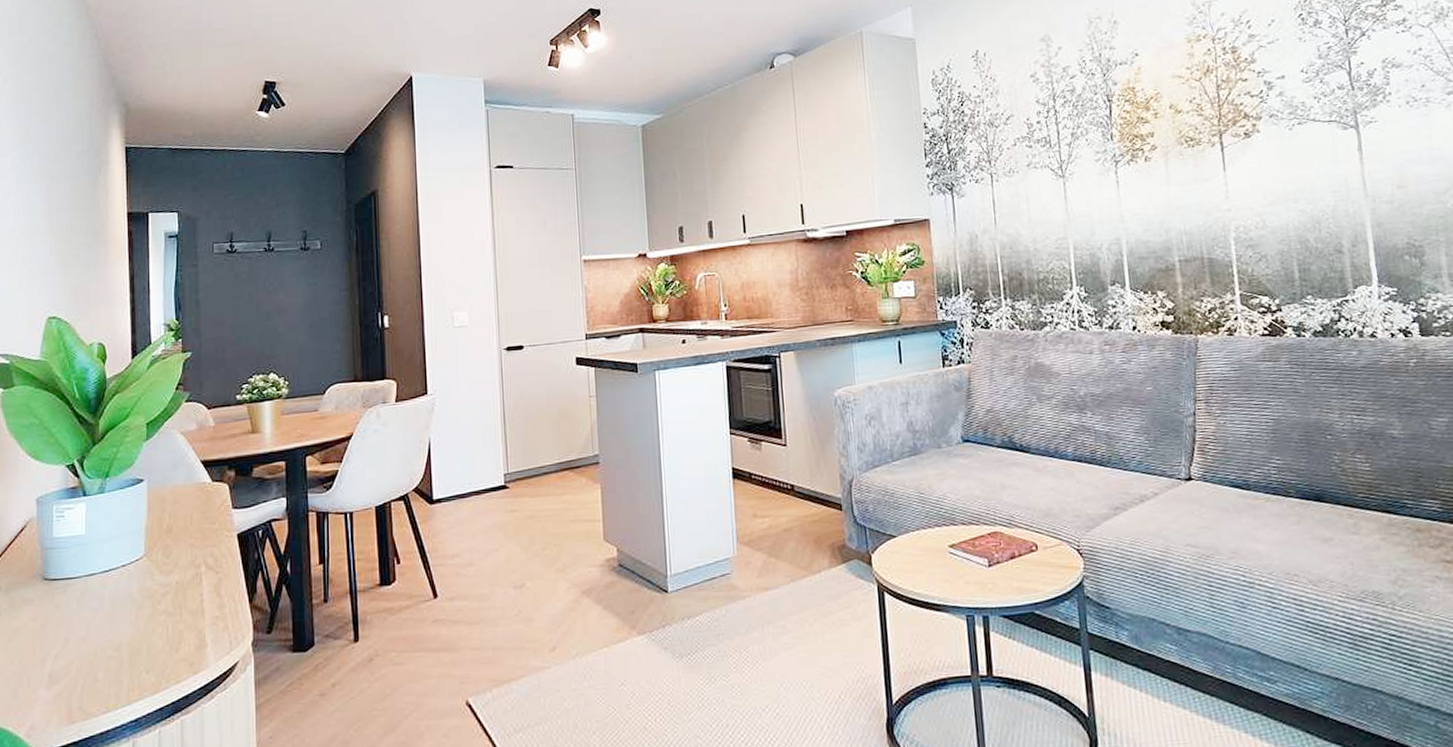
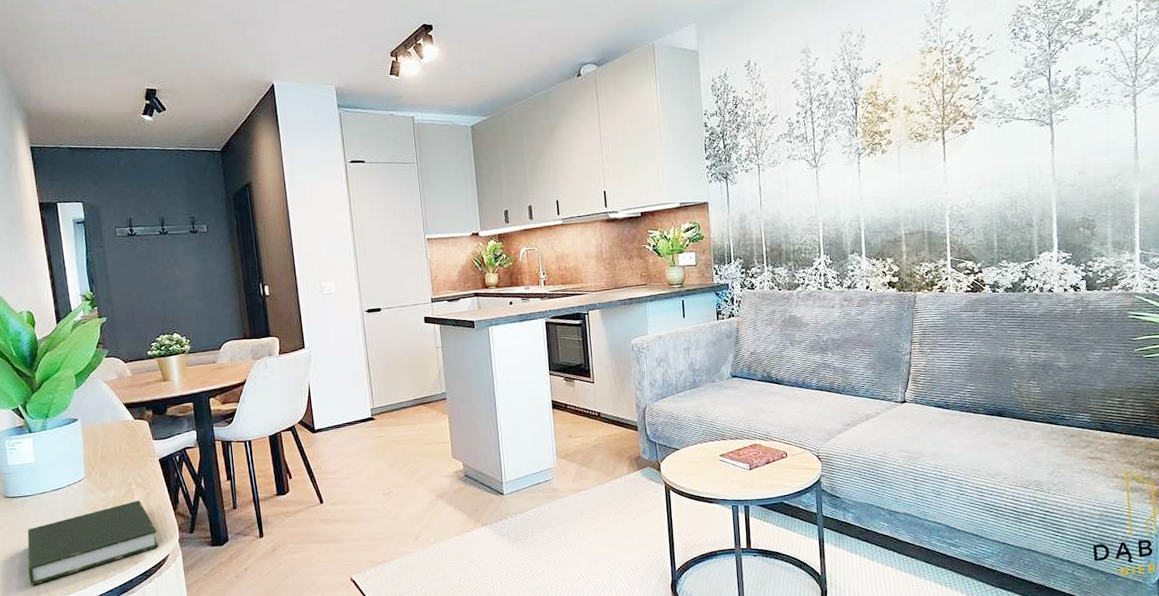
book: none [60,587,226,700] -> present [27,500,159,586]

